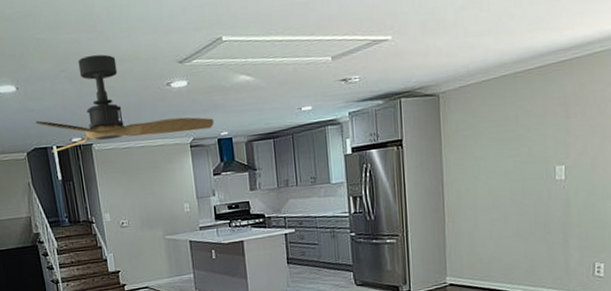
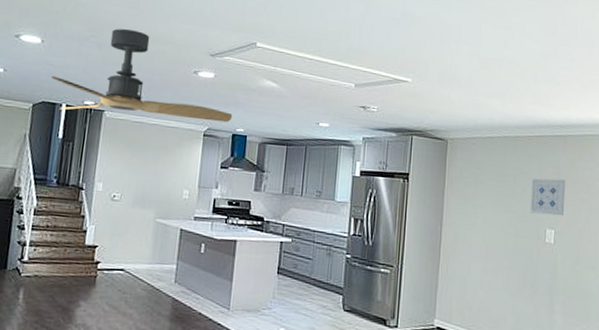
wall art: none [535,108,575,153] -> present [530,178,566,217]

